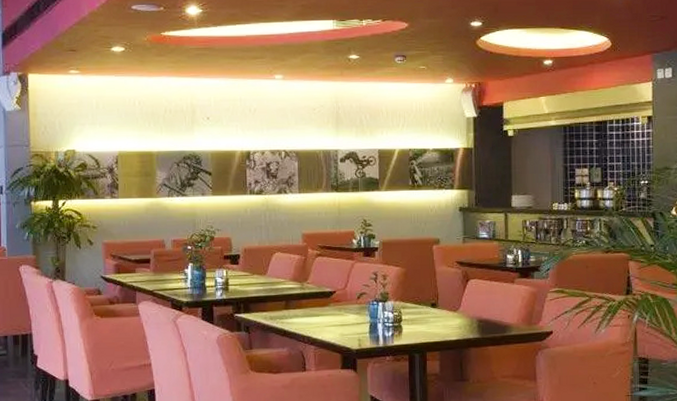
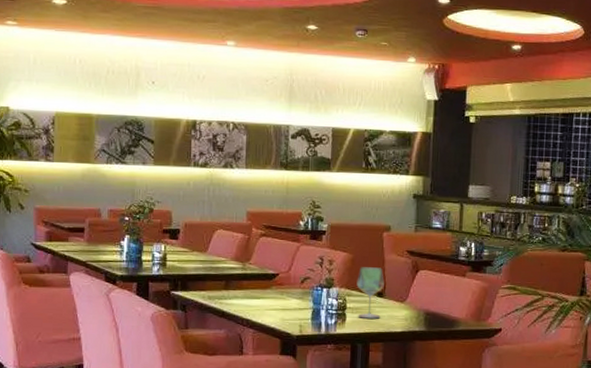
wine glass: none [410,279,437,329] -> present [356,267,385,319]

